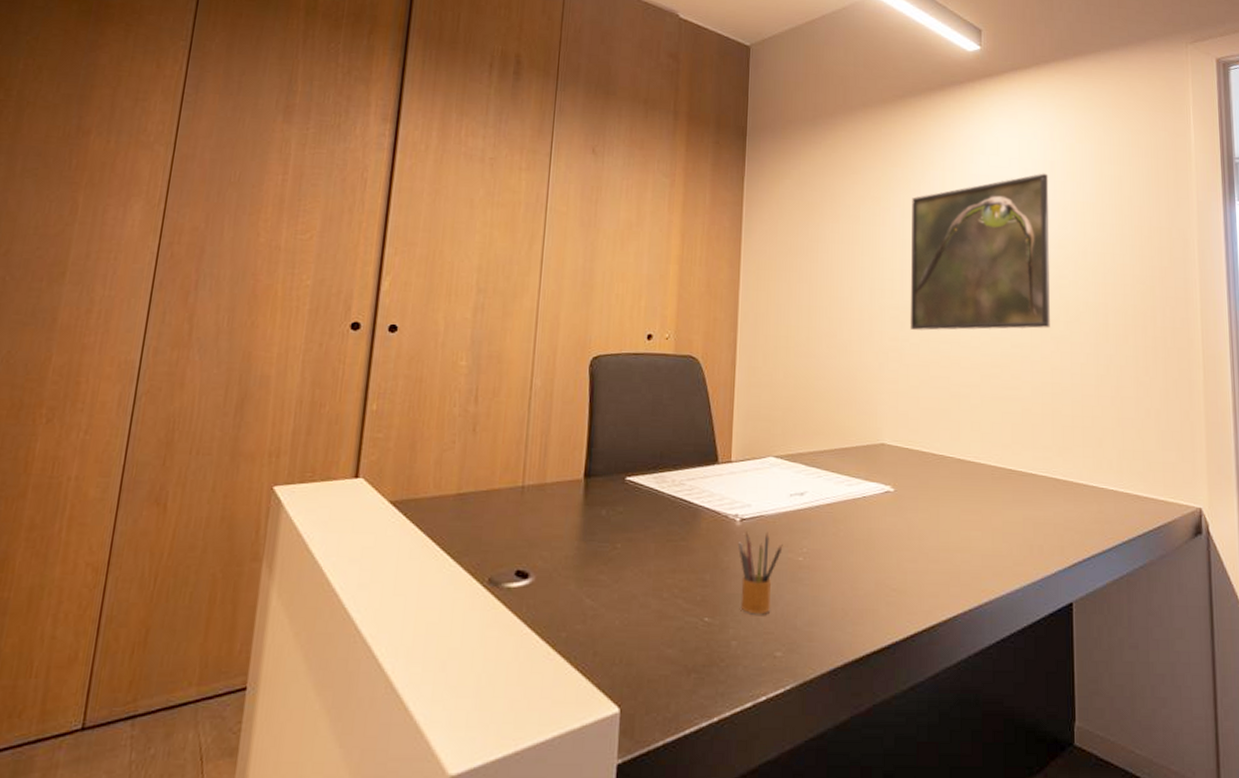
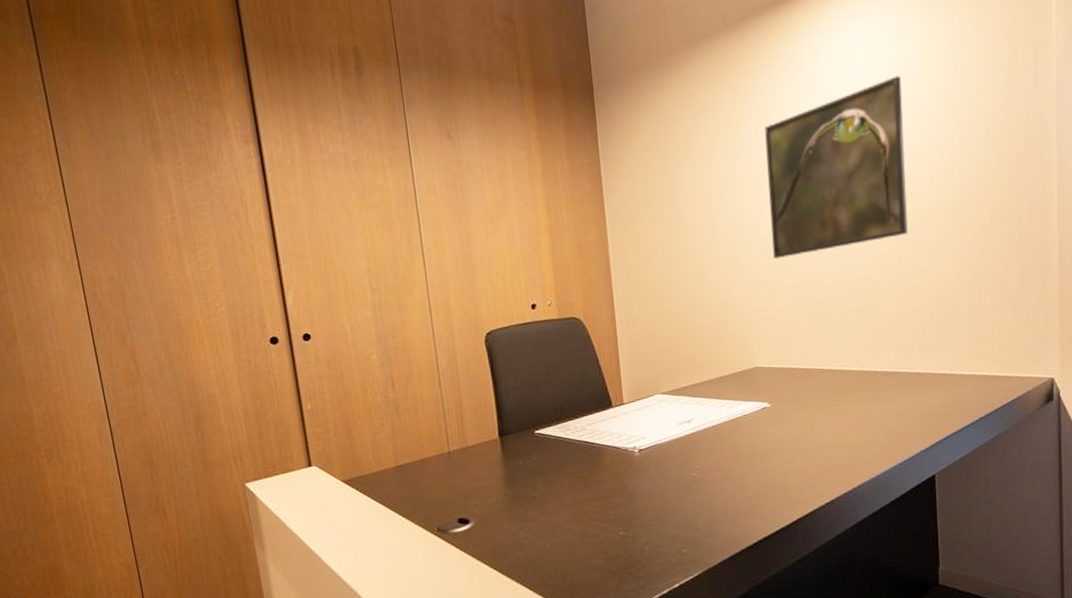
pencil box: present [737,532,783,615] -> none [639,458,678,524]

